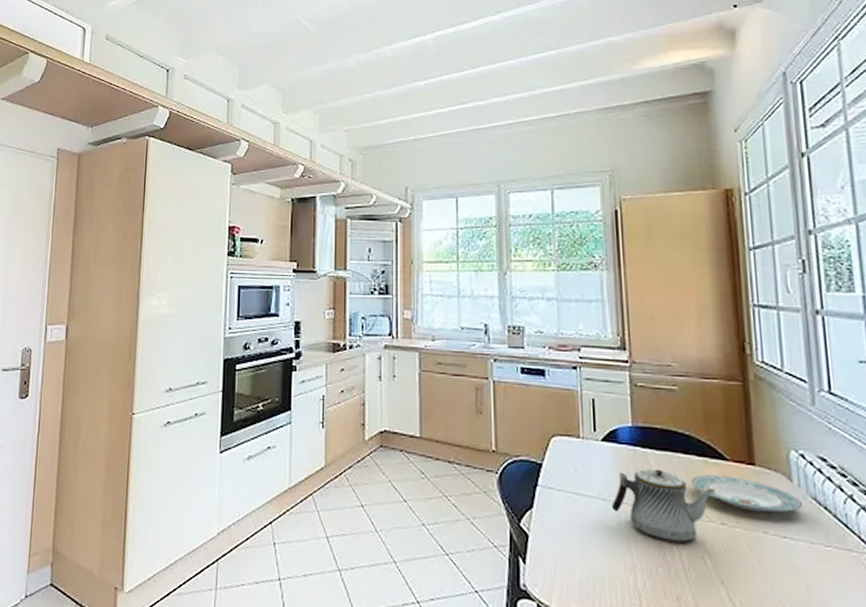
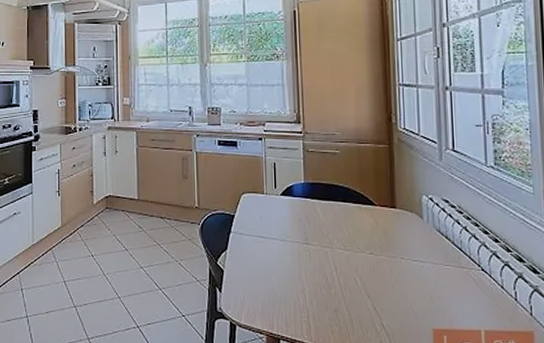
teapot: present [611,468,717,544] -> none [287,214,367,270]
plate: present [691,475,802,513] -> none [348,217,429,243]

